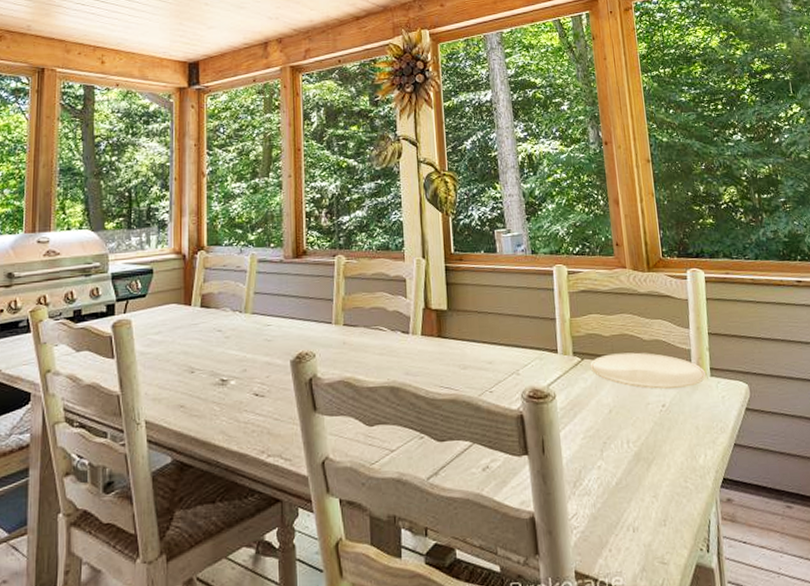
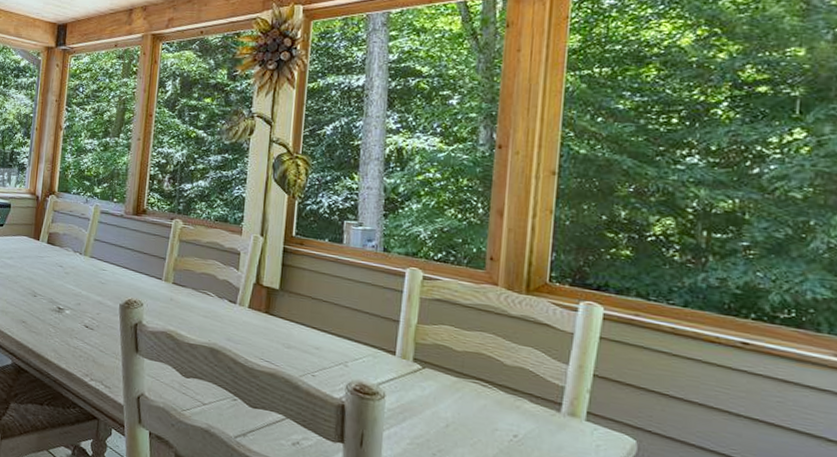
plate: present [590,352,707,389] -> none [431,369,581,425]

